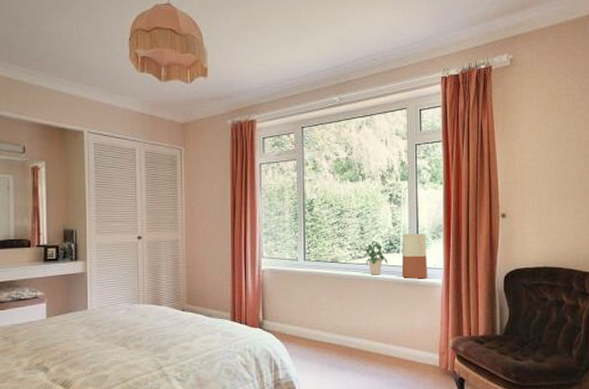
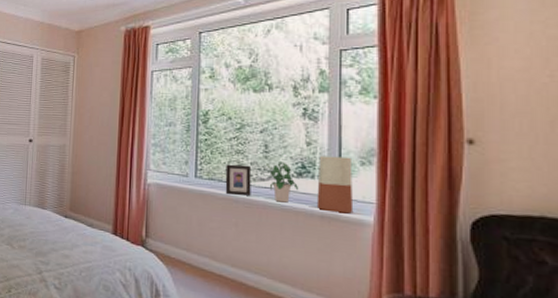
picture frame: none [330,246,351,274] -> present [225,164,252,197]

